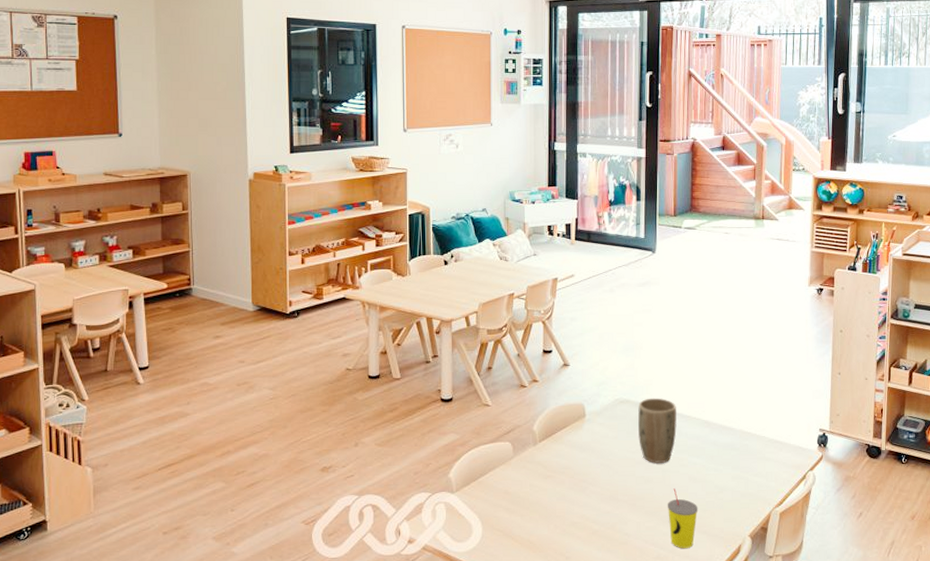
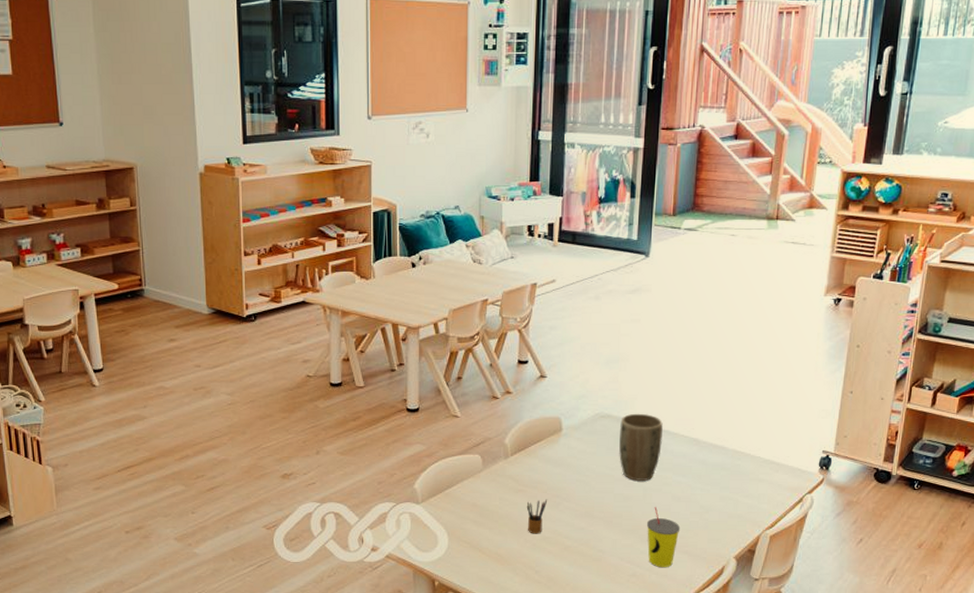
pencil box: none [555,484,575,520] -> present [526,499,548,534]

